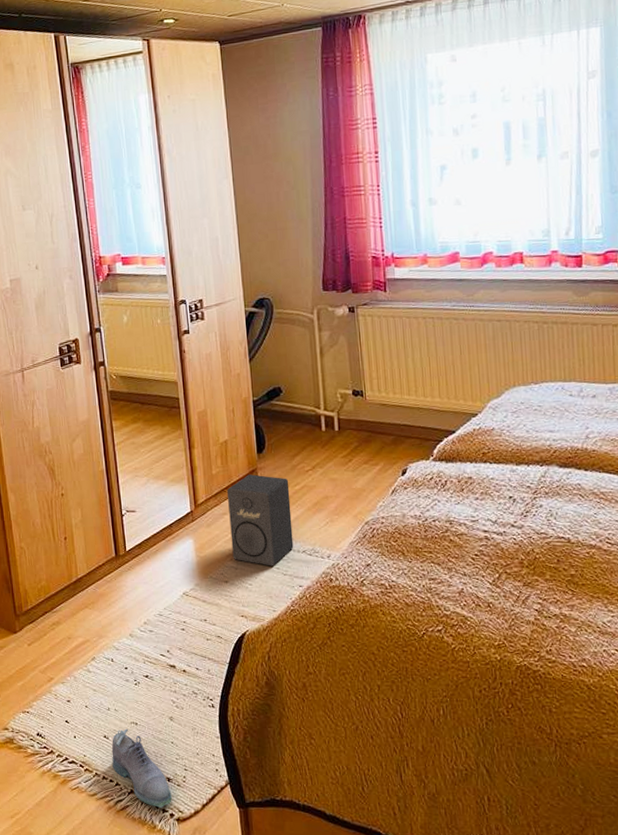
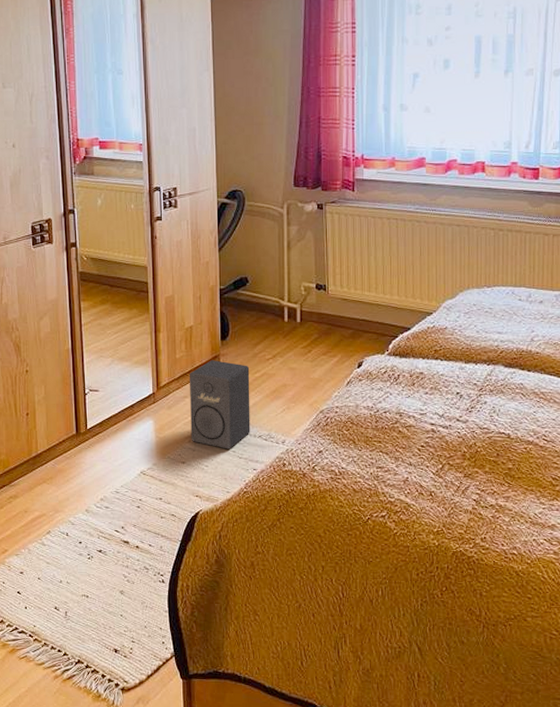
shoe: present [111,728,172,809] -> none [61,601,118,679]

